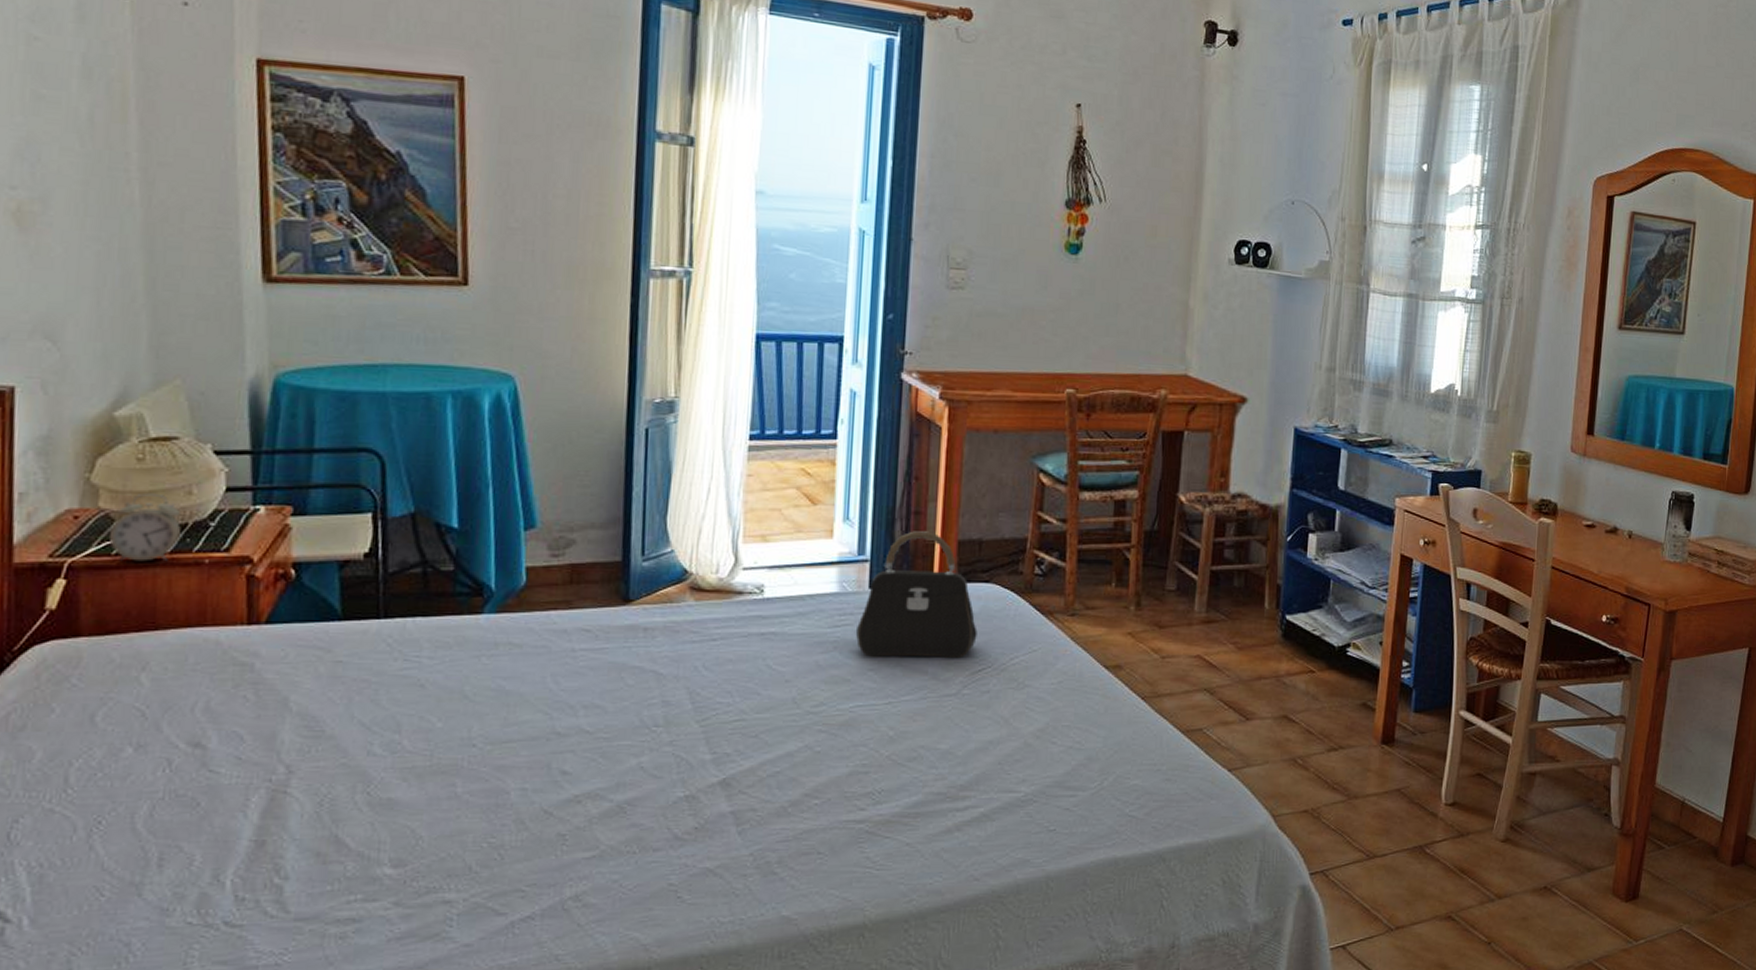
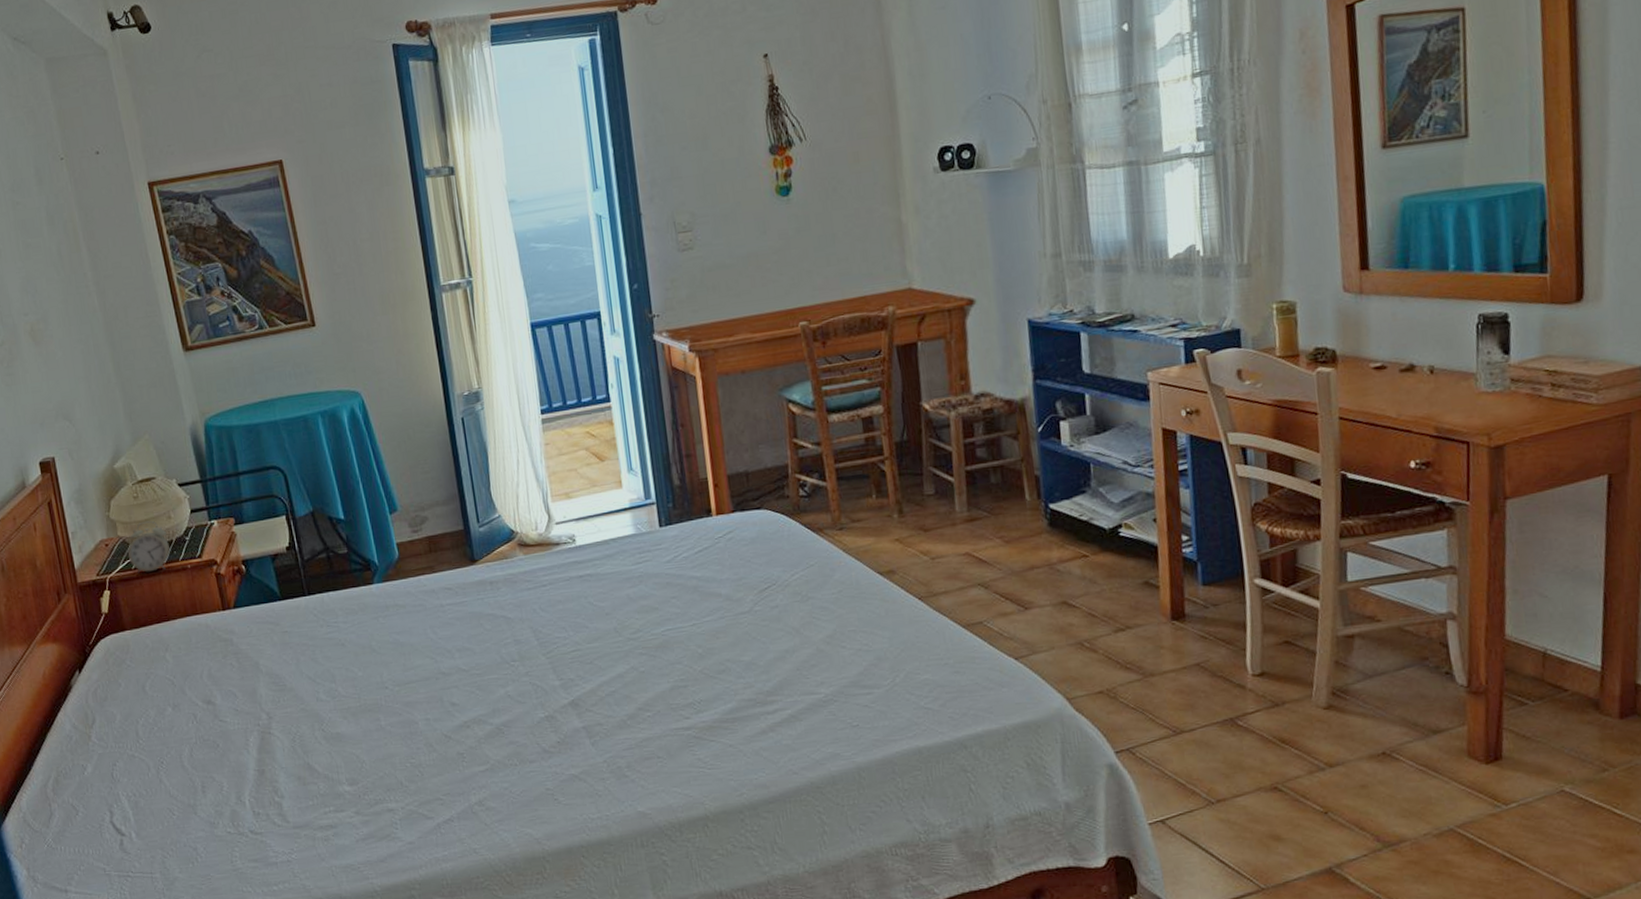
handbag: present [855,531,978,657] -> none [654,470,759,587]

